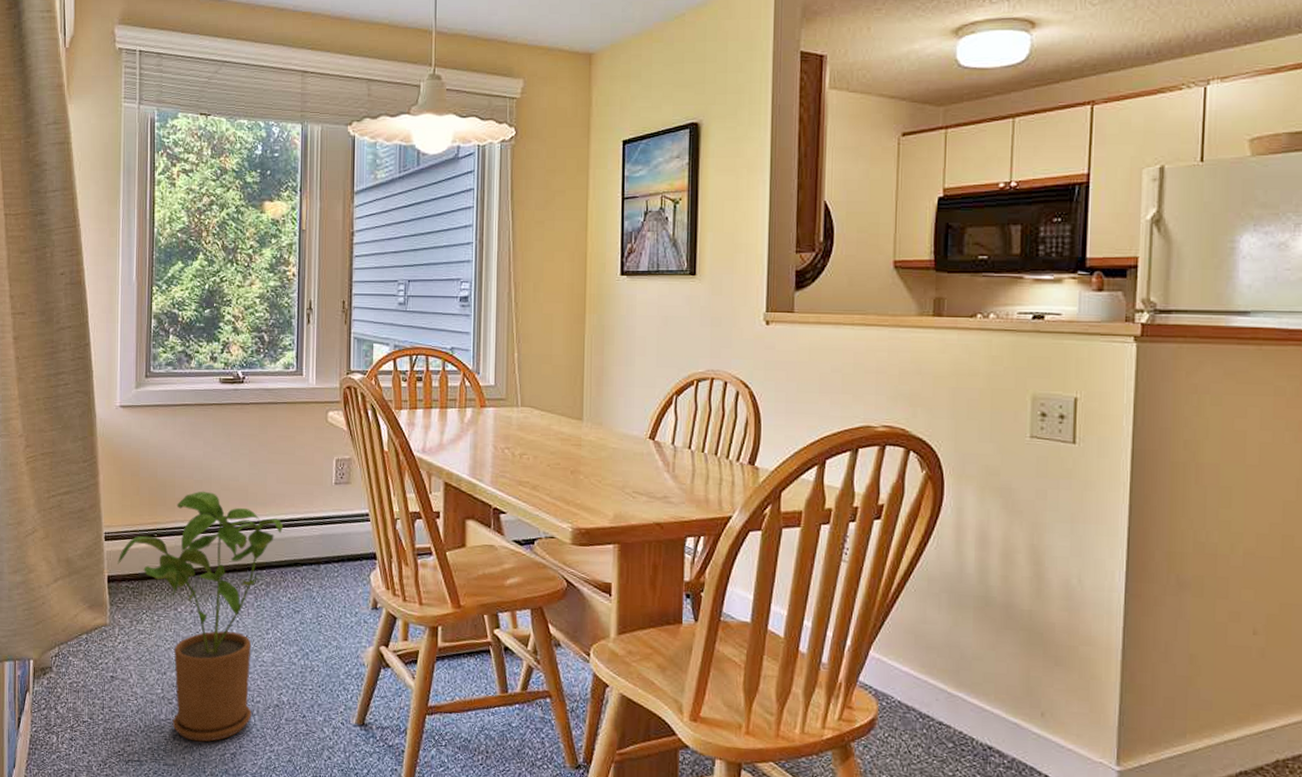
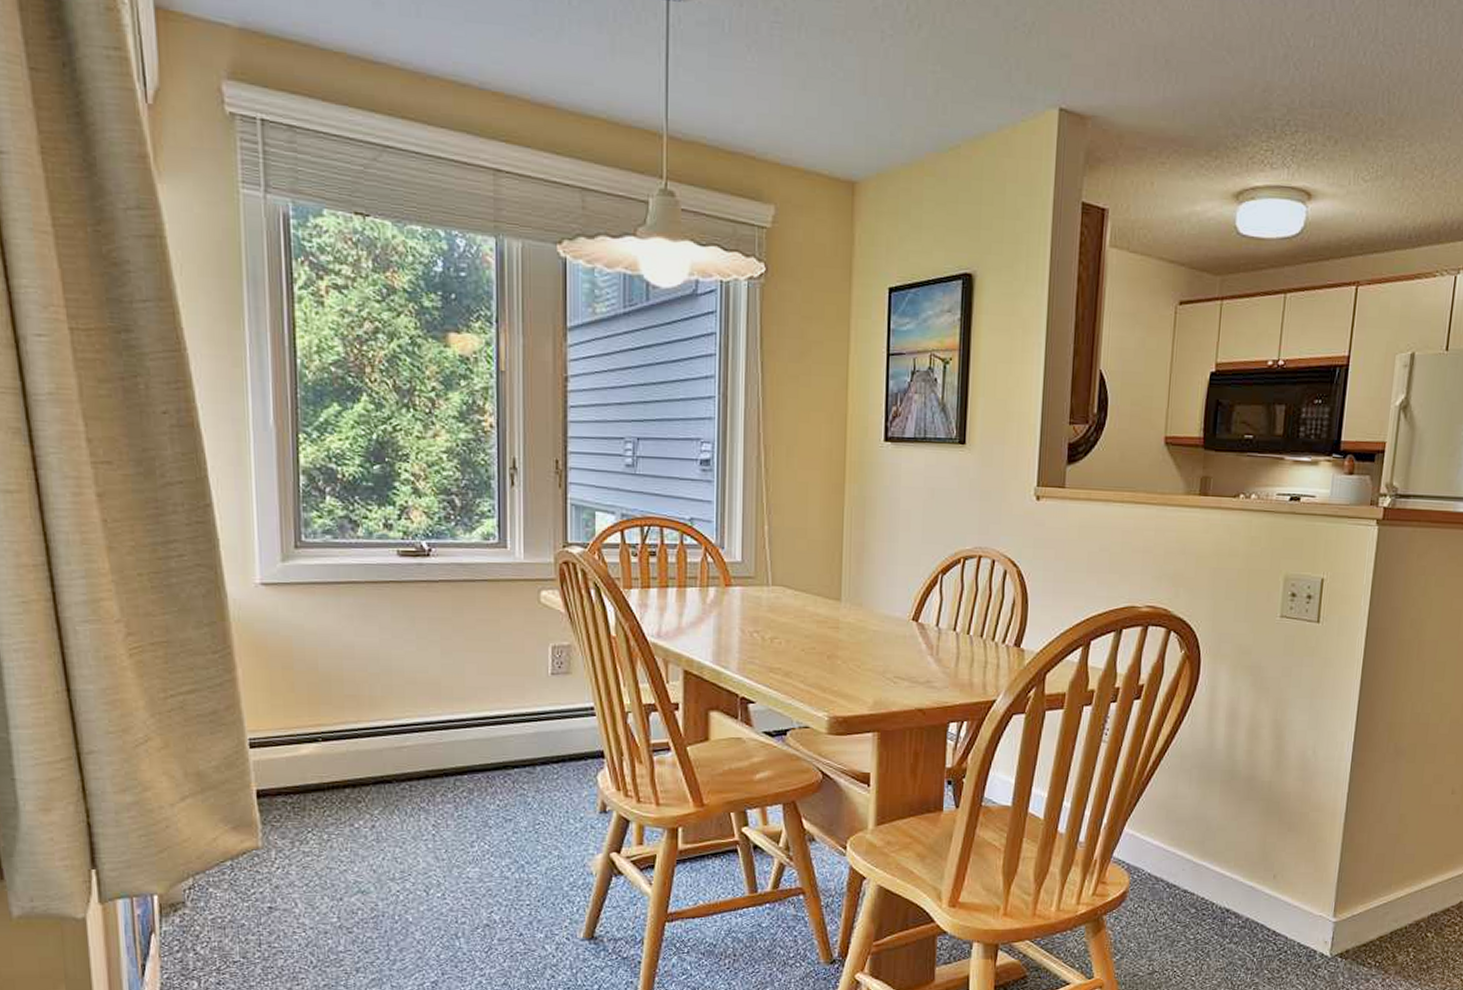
house plant: present [118,491,284,742] -> none [269,685,488,972]

